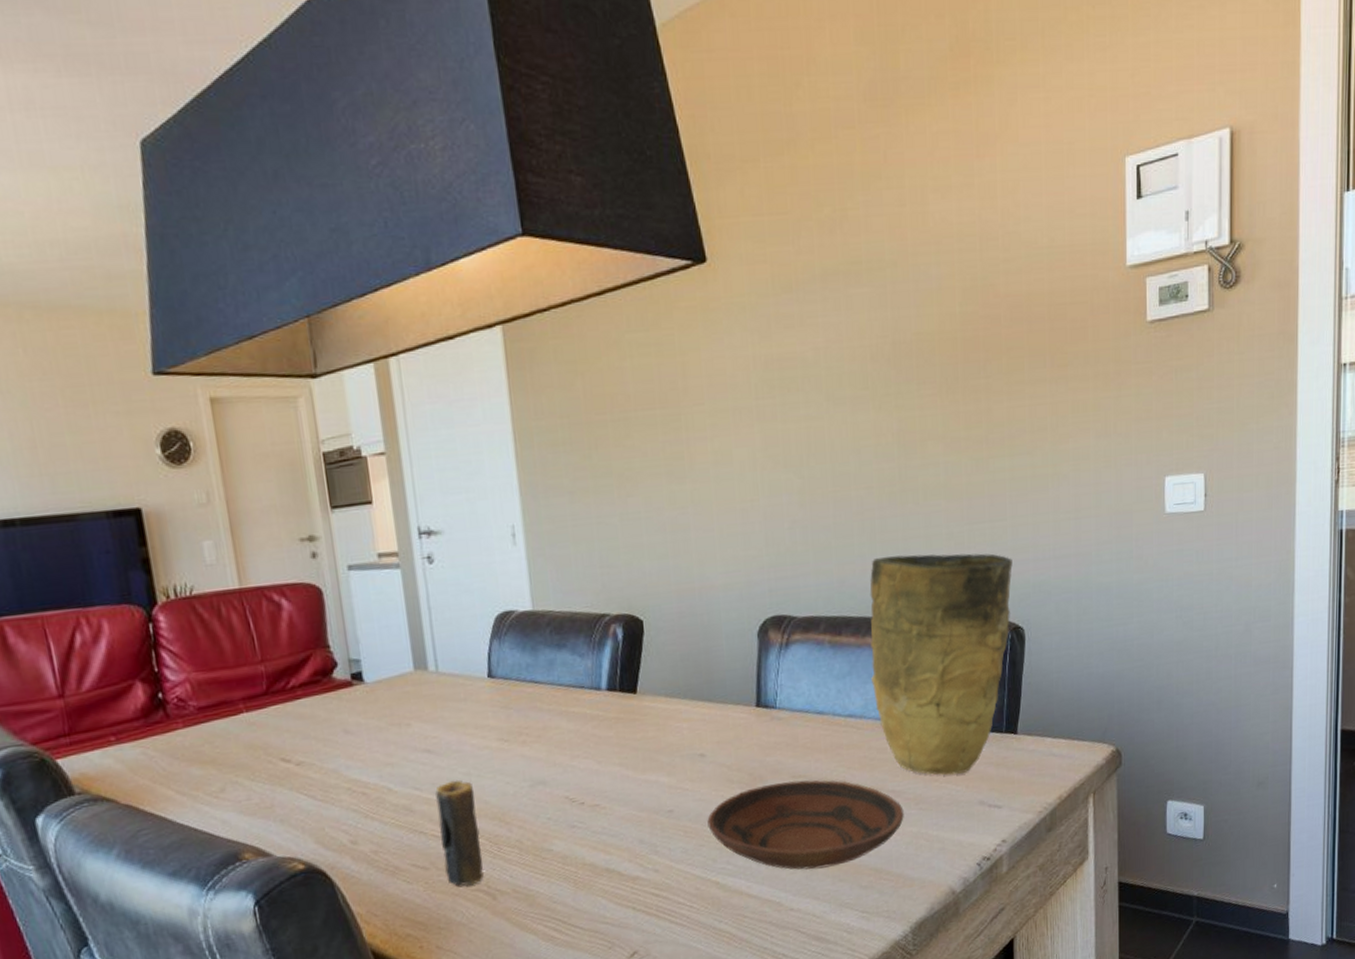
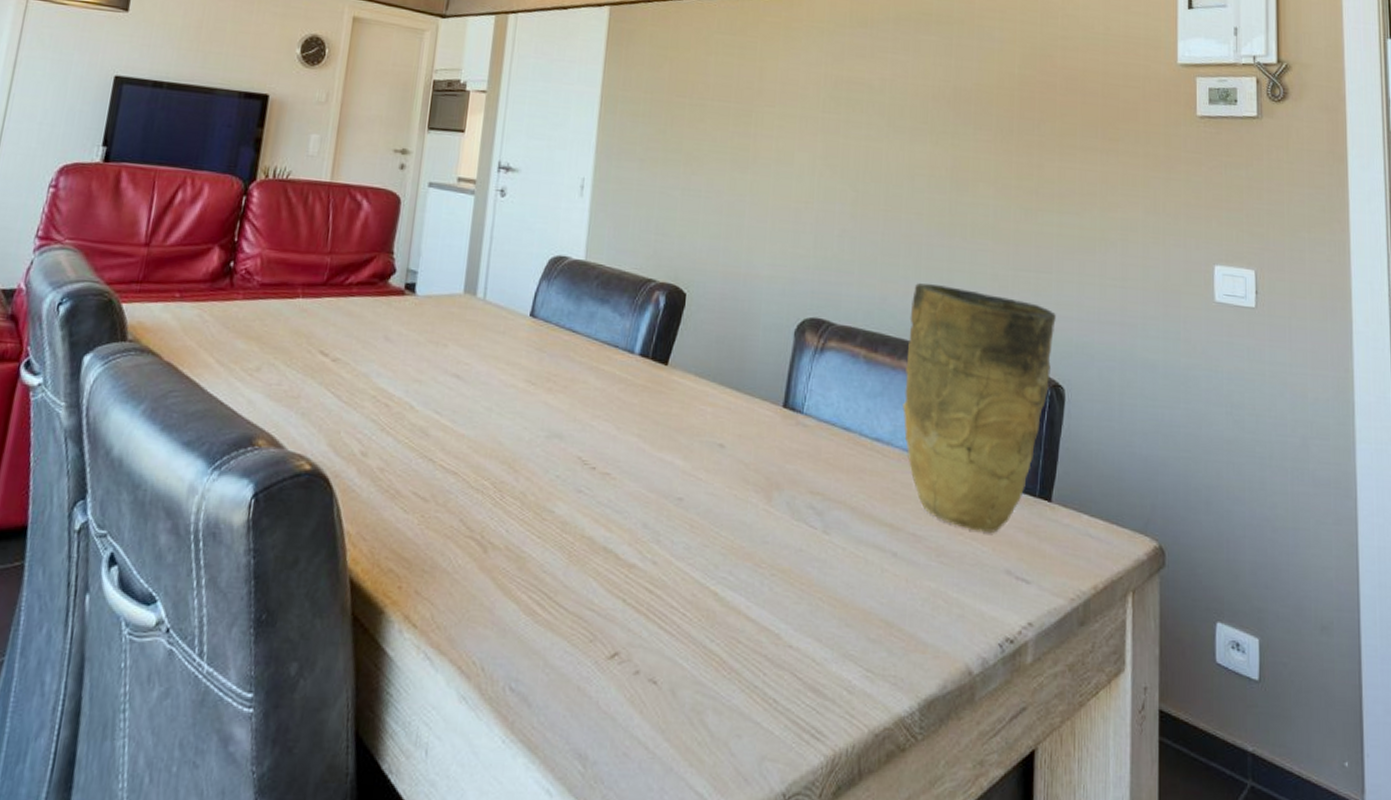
candle: present [435,780,484,886] -> none [443,412,492,531]
bowl: present [707,780,904,870] -> none [715,494,923,607]

